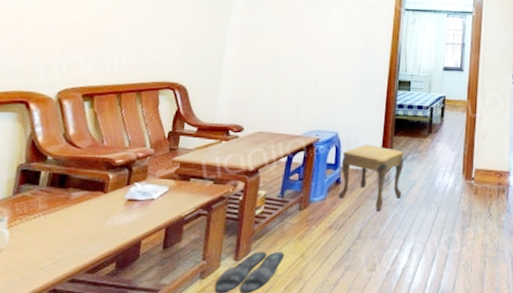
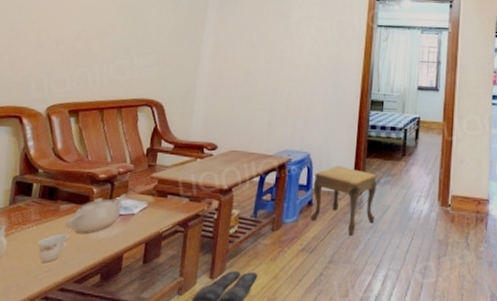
teacup: none [44,222,81,253] -> present [37,233,69,262]
teapot: none [76,179,146,221] -> present [64,194,127,233]

